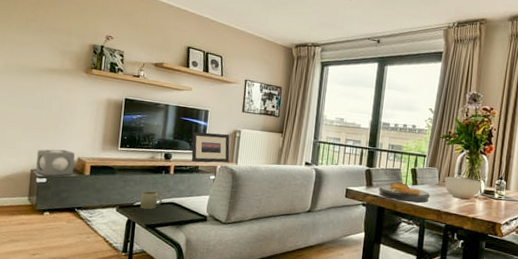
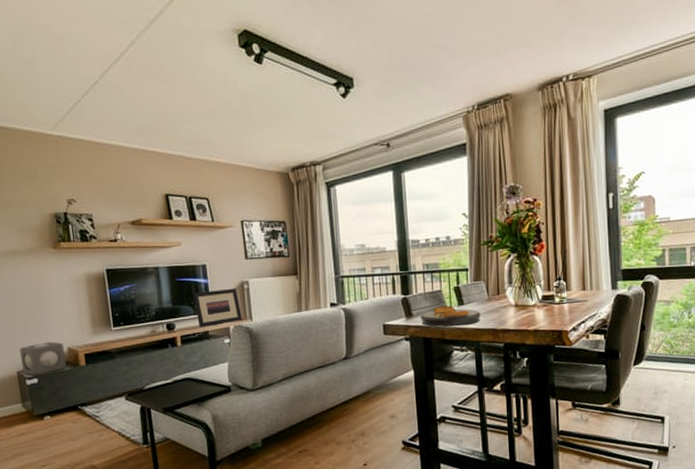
mug: present [139,191,162,210] -> none [149,369,175,392]
bowl: present [444,176,482,200] -> none [494,286,538,312]

